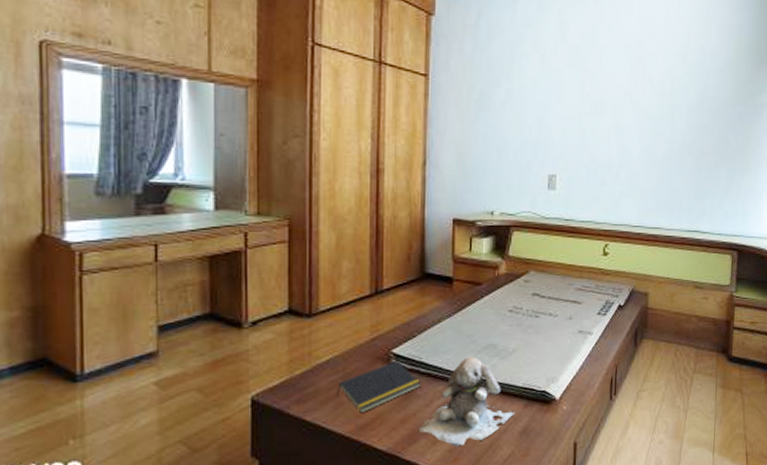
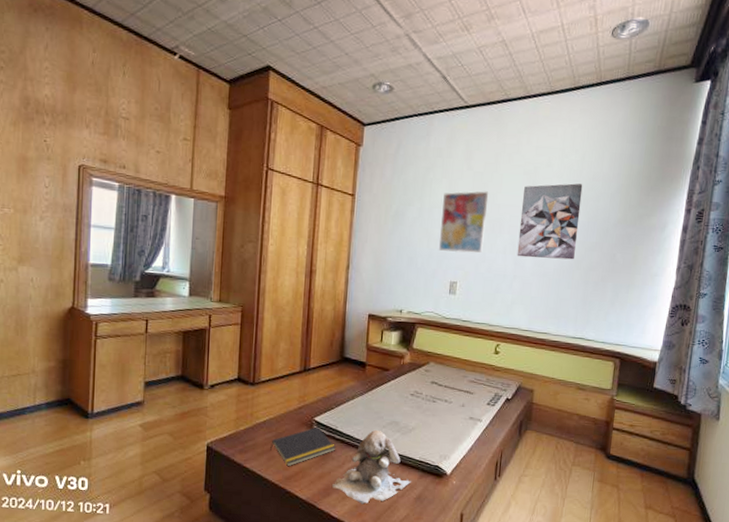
wall art: none [532,68,588,141] -> present [438,191,489,254]
wall art: none [622,58,691,144] -> present [517,183,583,260]

